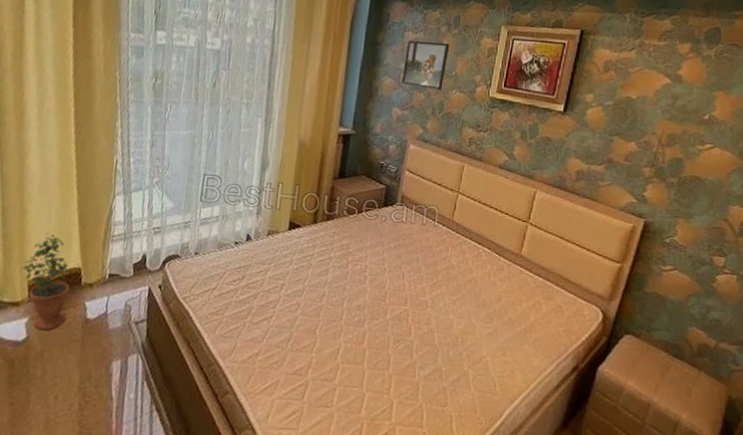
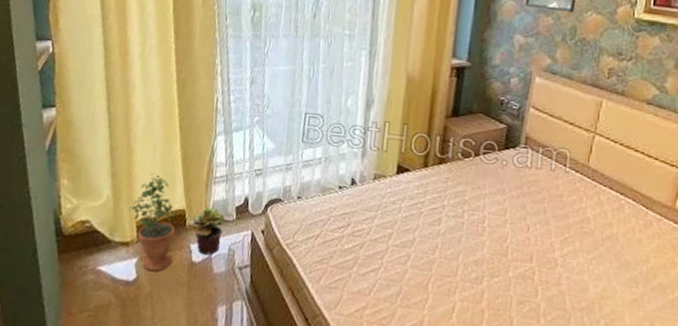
potted plant: none [84,265,122,312] -> present [188,208,225,256]

